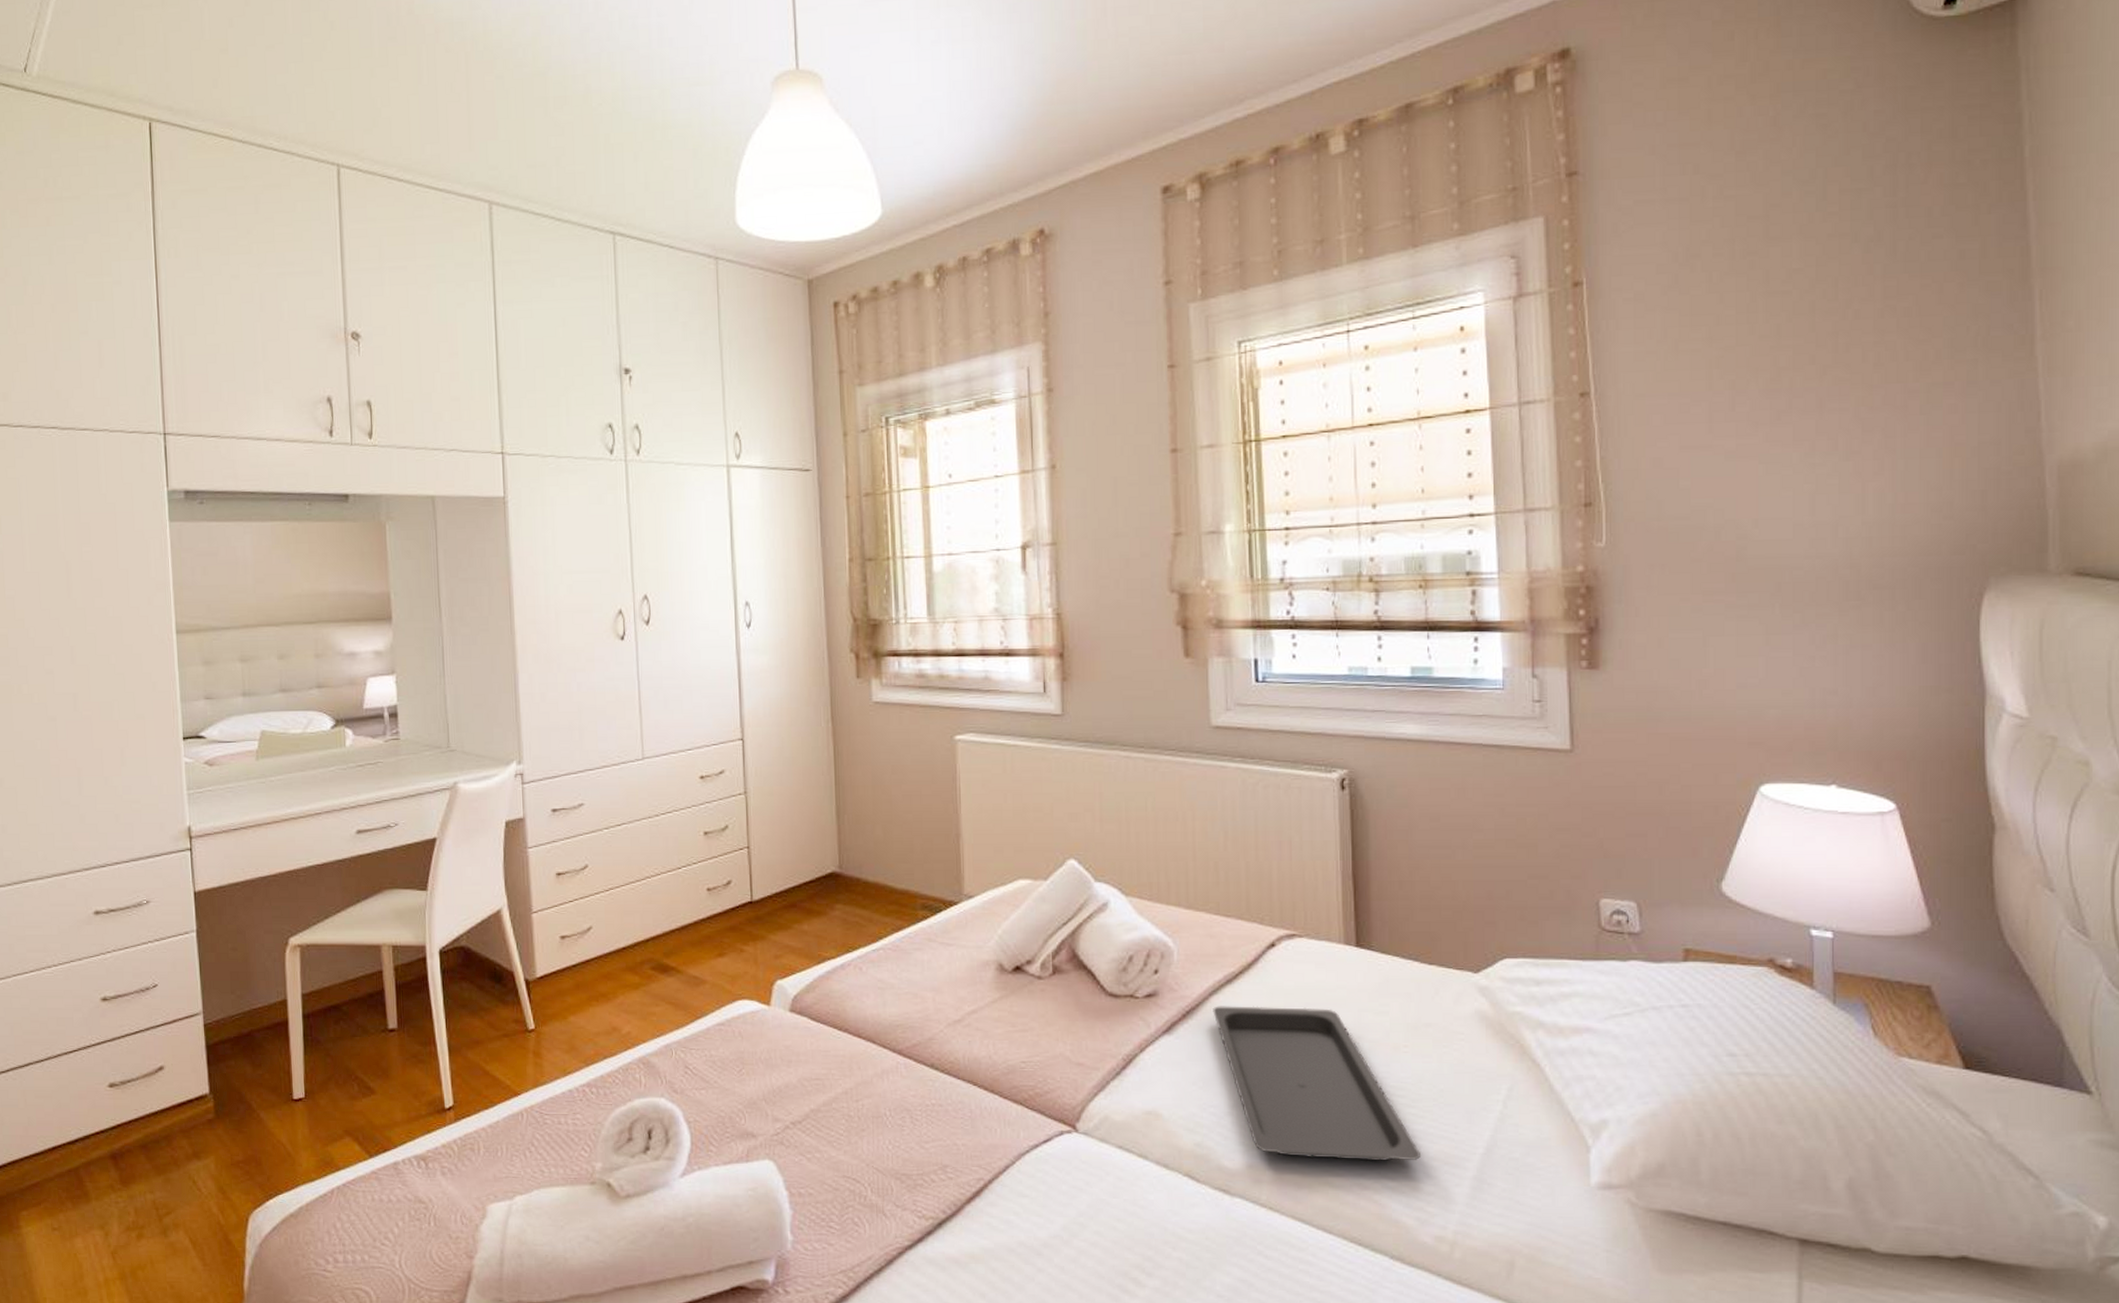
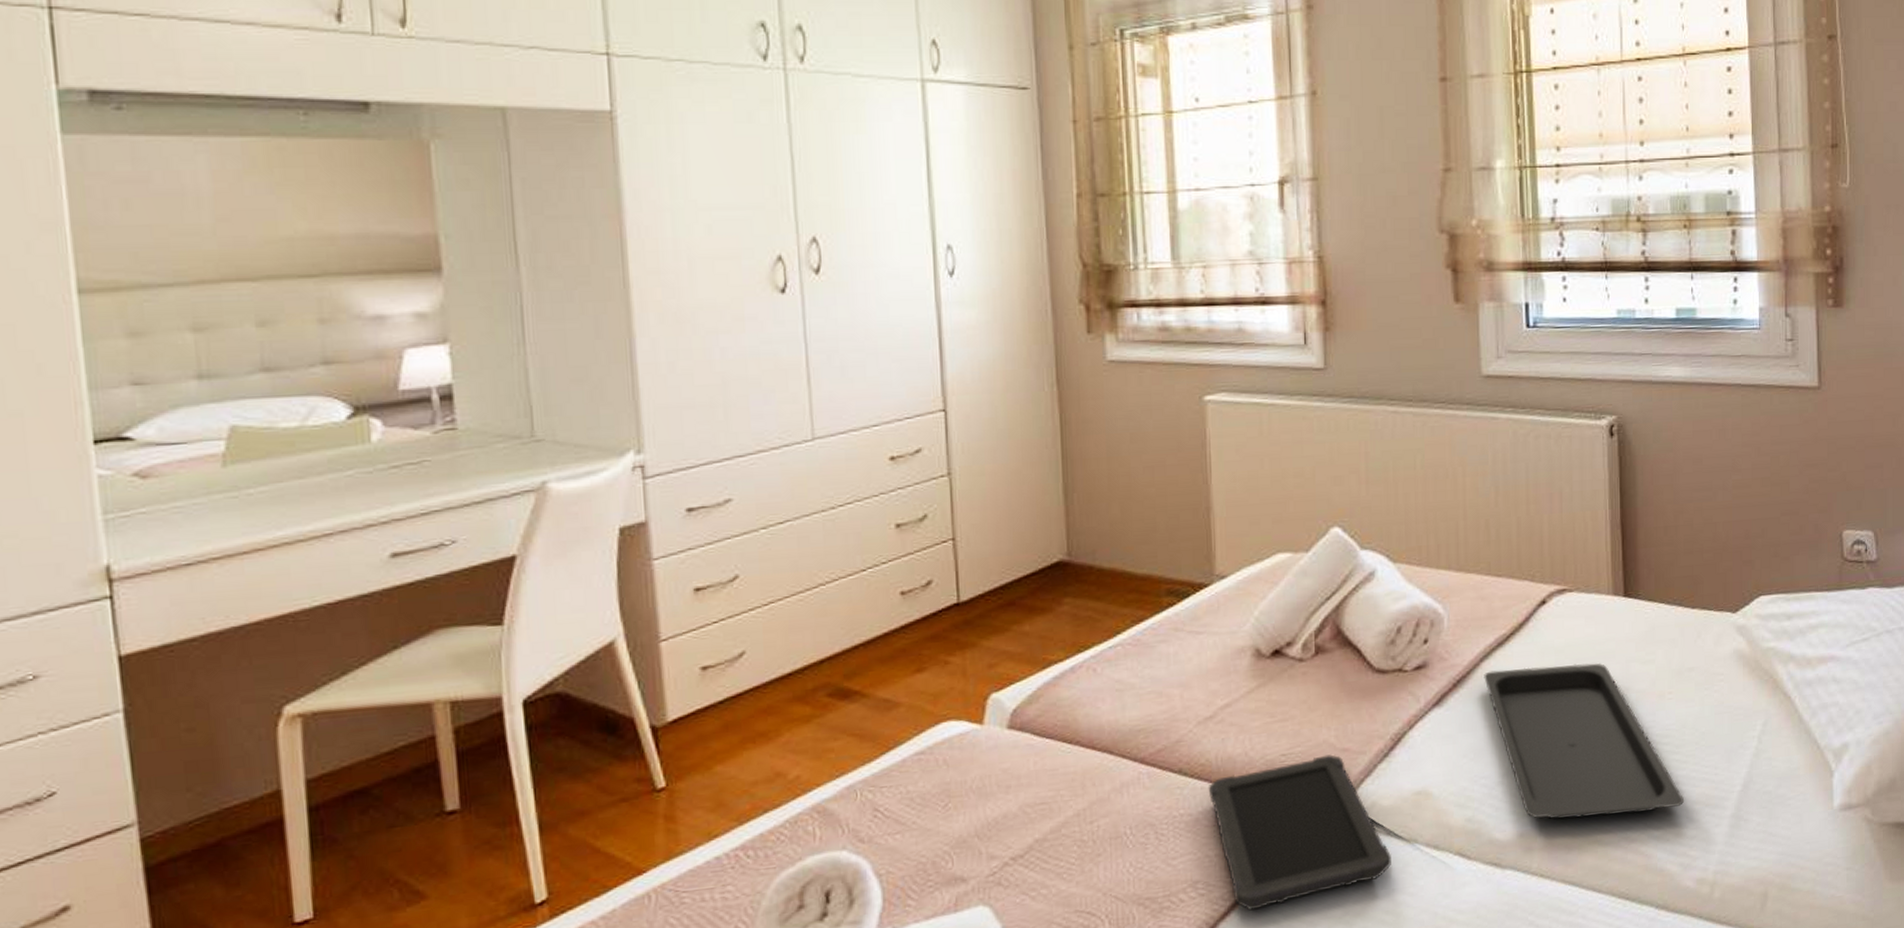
tablet: none [956,1067,1123,1199] -> present [1208,754,1391,911]

